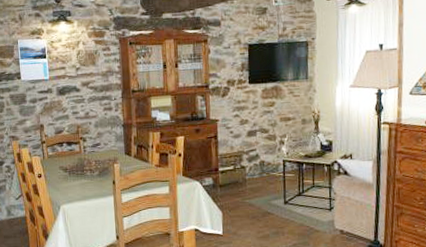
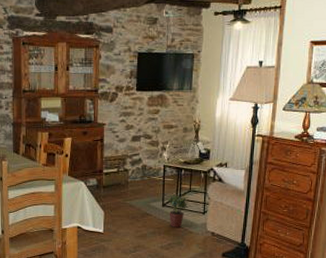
potted plant: none [289,190,314,226] -> present [168,194,190,227]

